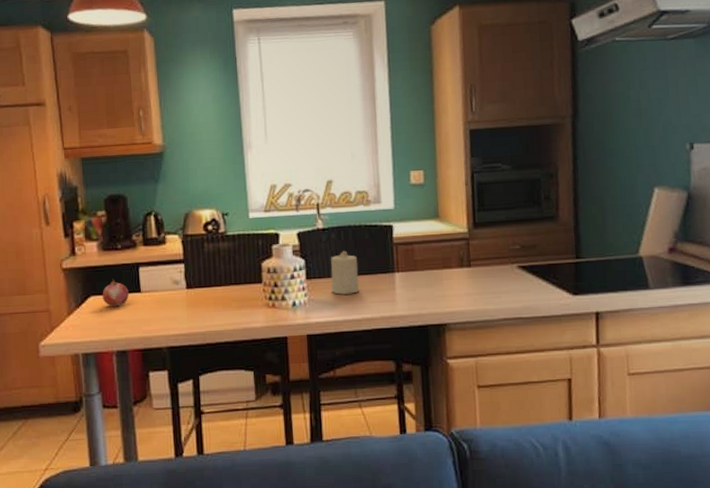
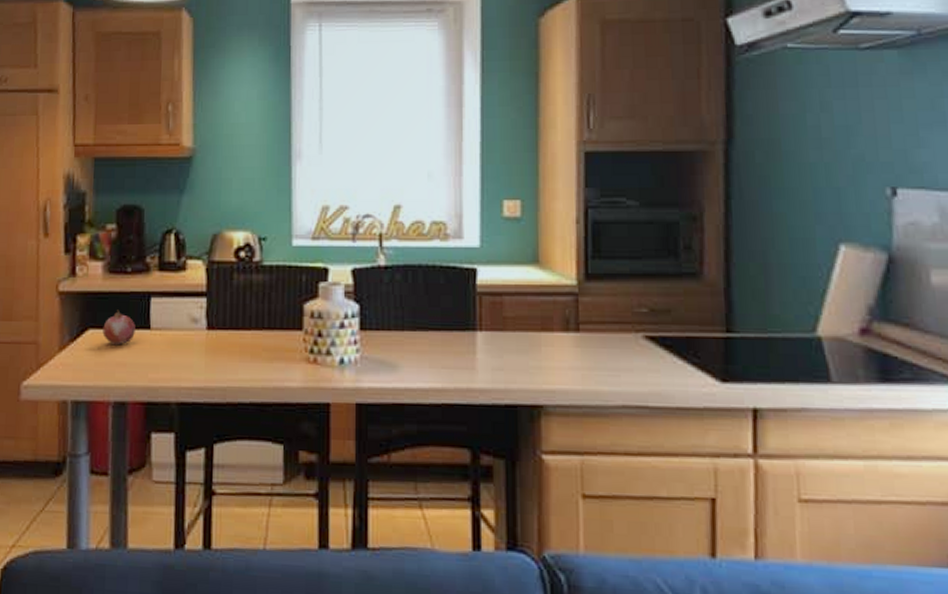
candle: present [331,250,360,295] -> none [392,296,429,355]

